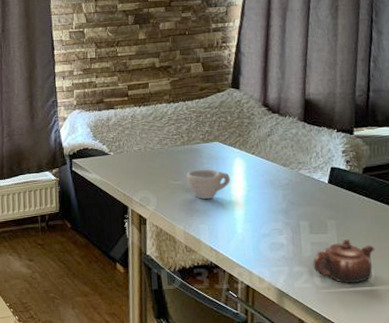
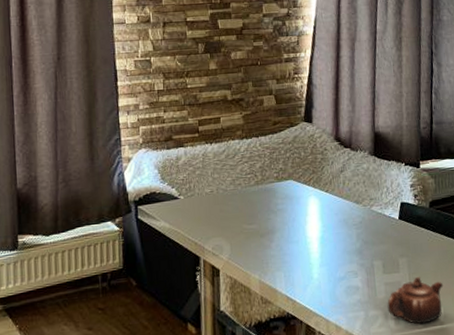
cup: present [186,169,231,199] -> none [261,210,306,244]

